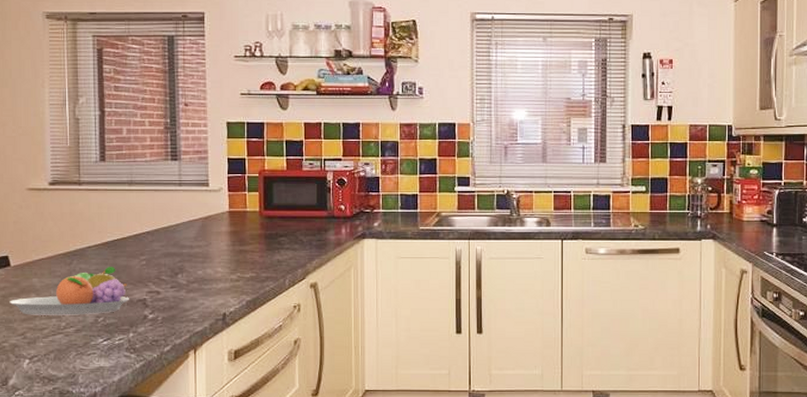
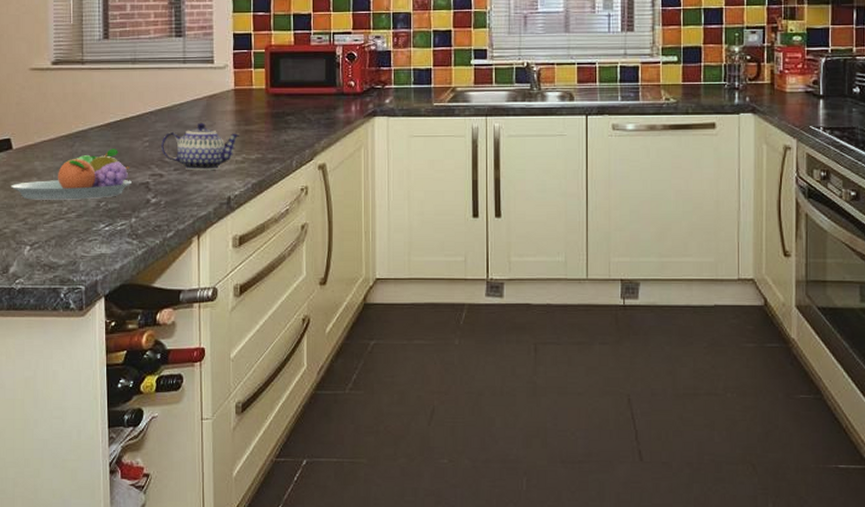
teapot: none [157,242,235,289] -> present [160,122,240,171]

